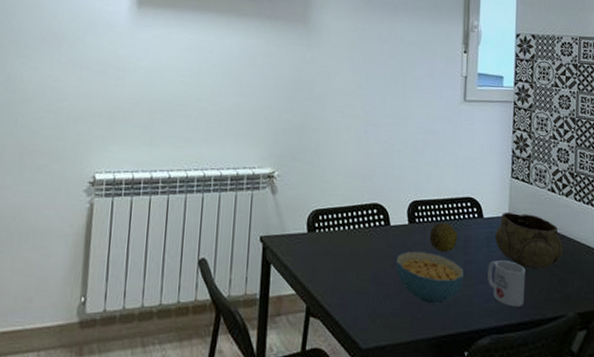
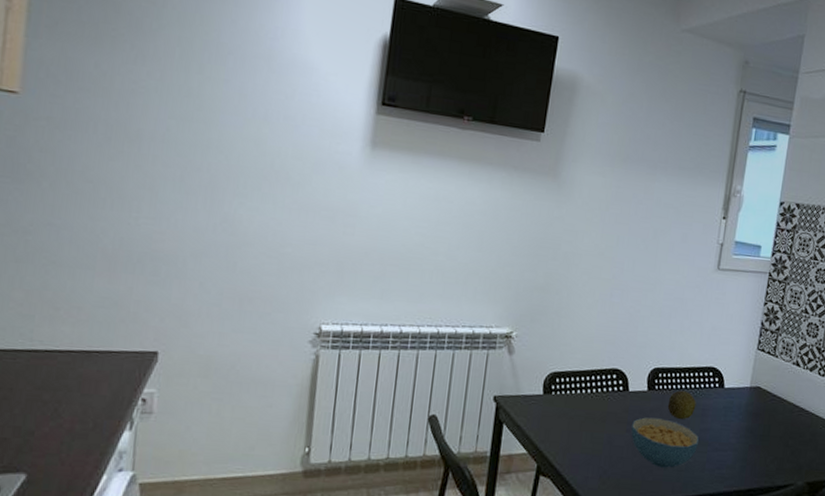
mug: present [488,260,526,308] -> none [721,429,761,475]
decorative bowl: present [495,211,563,269] -> none [734,383,801,440]

